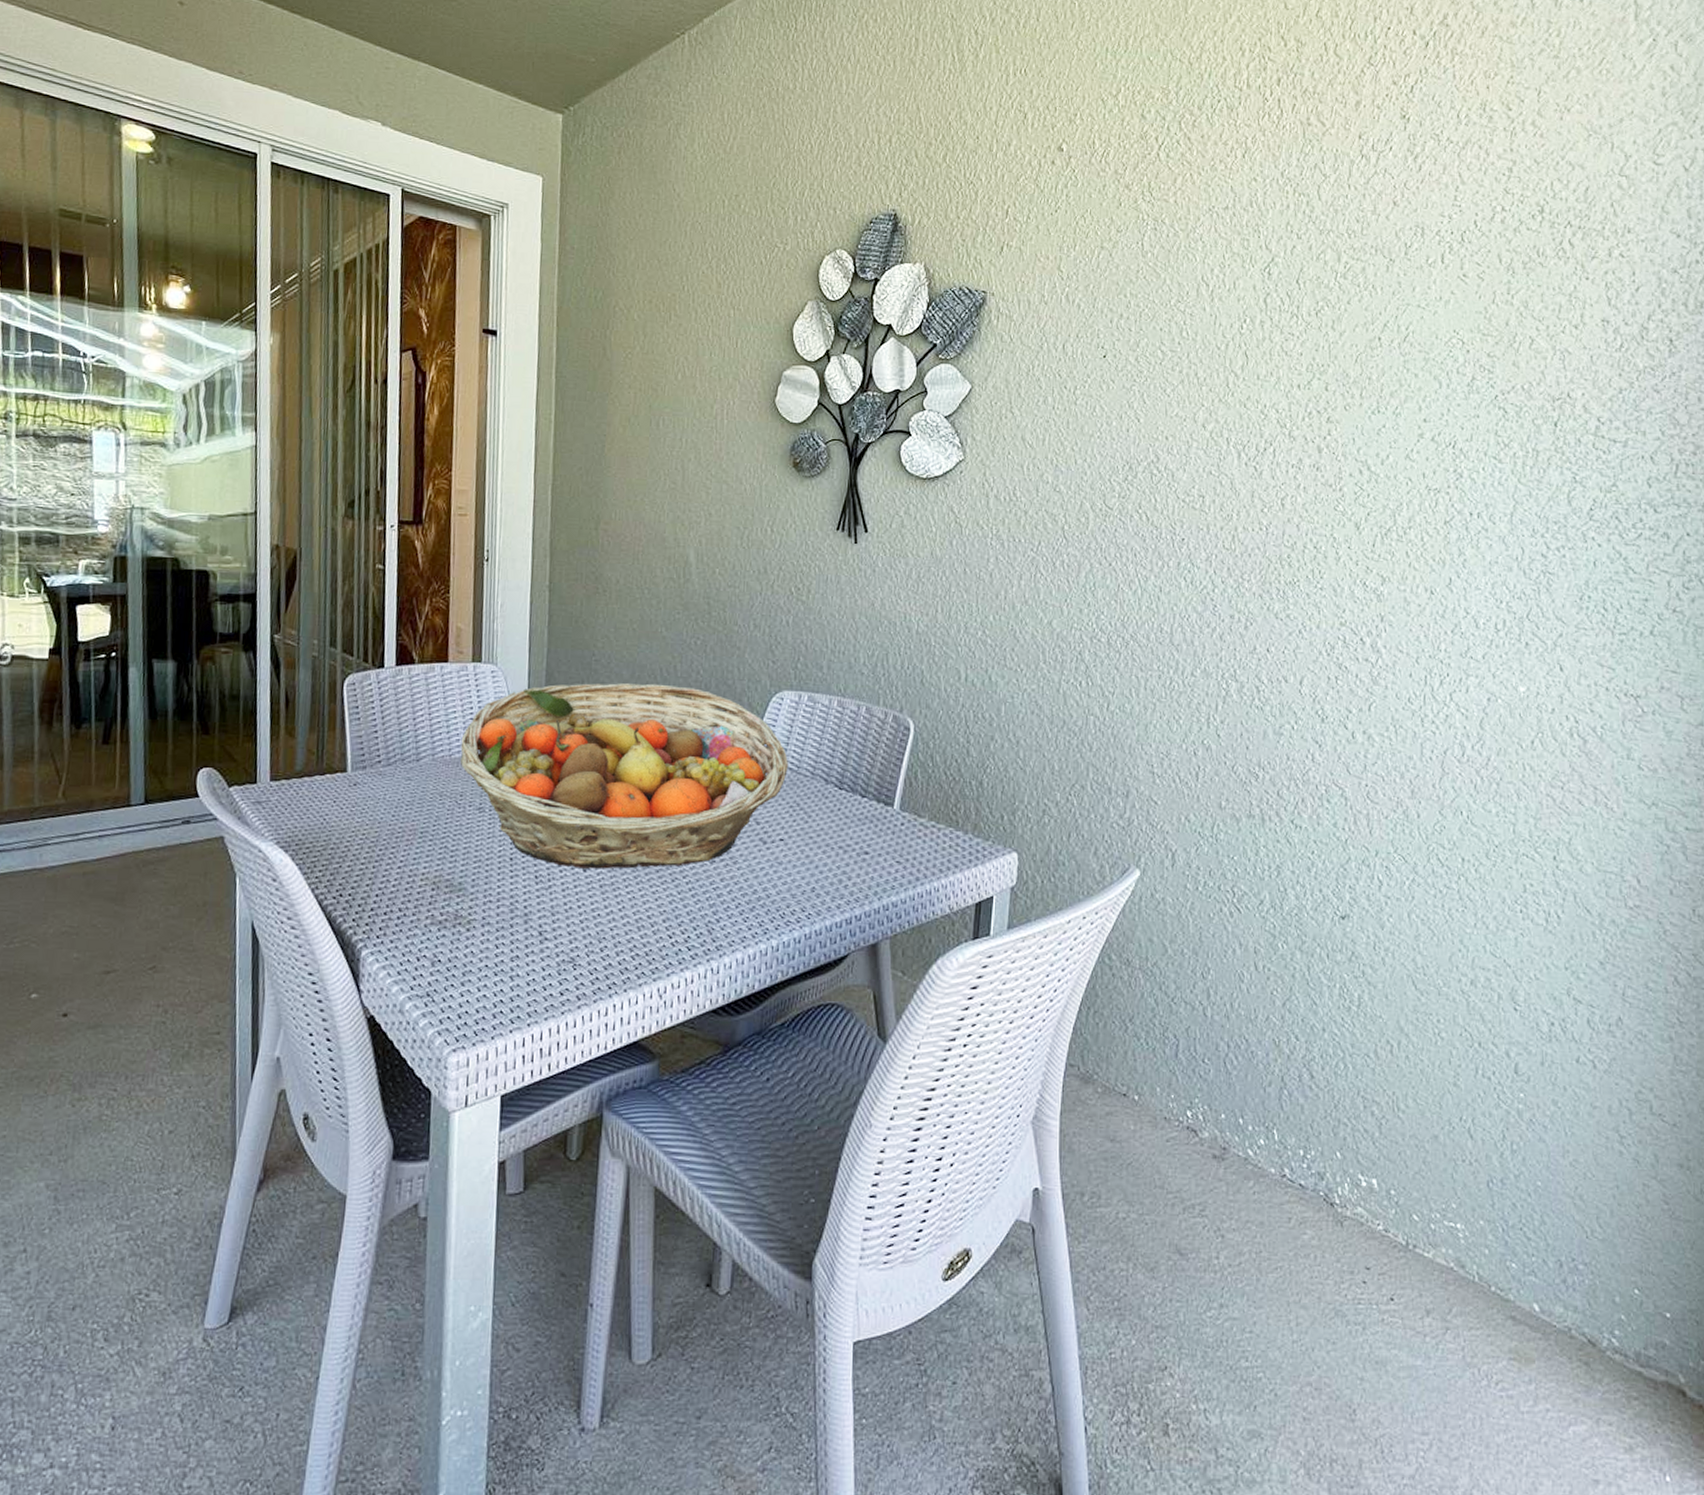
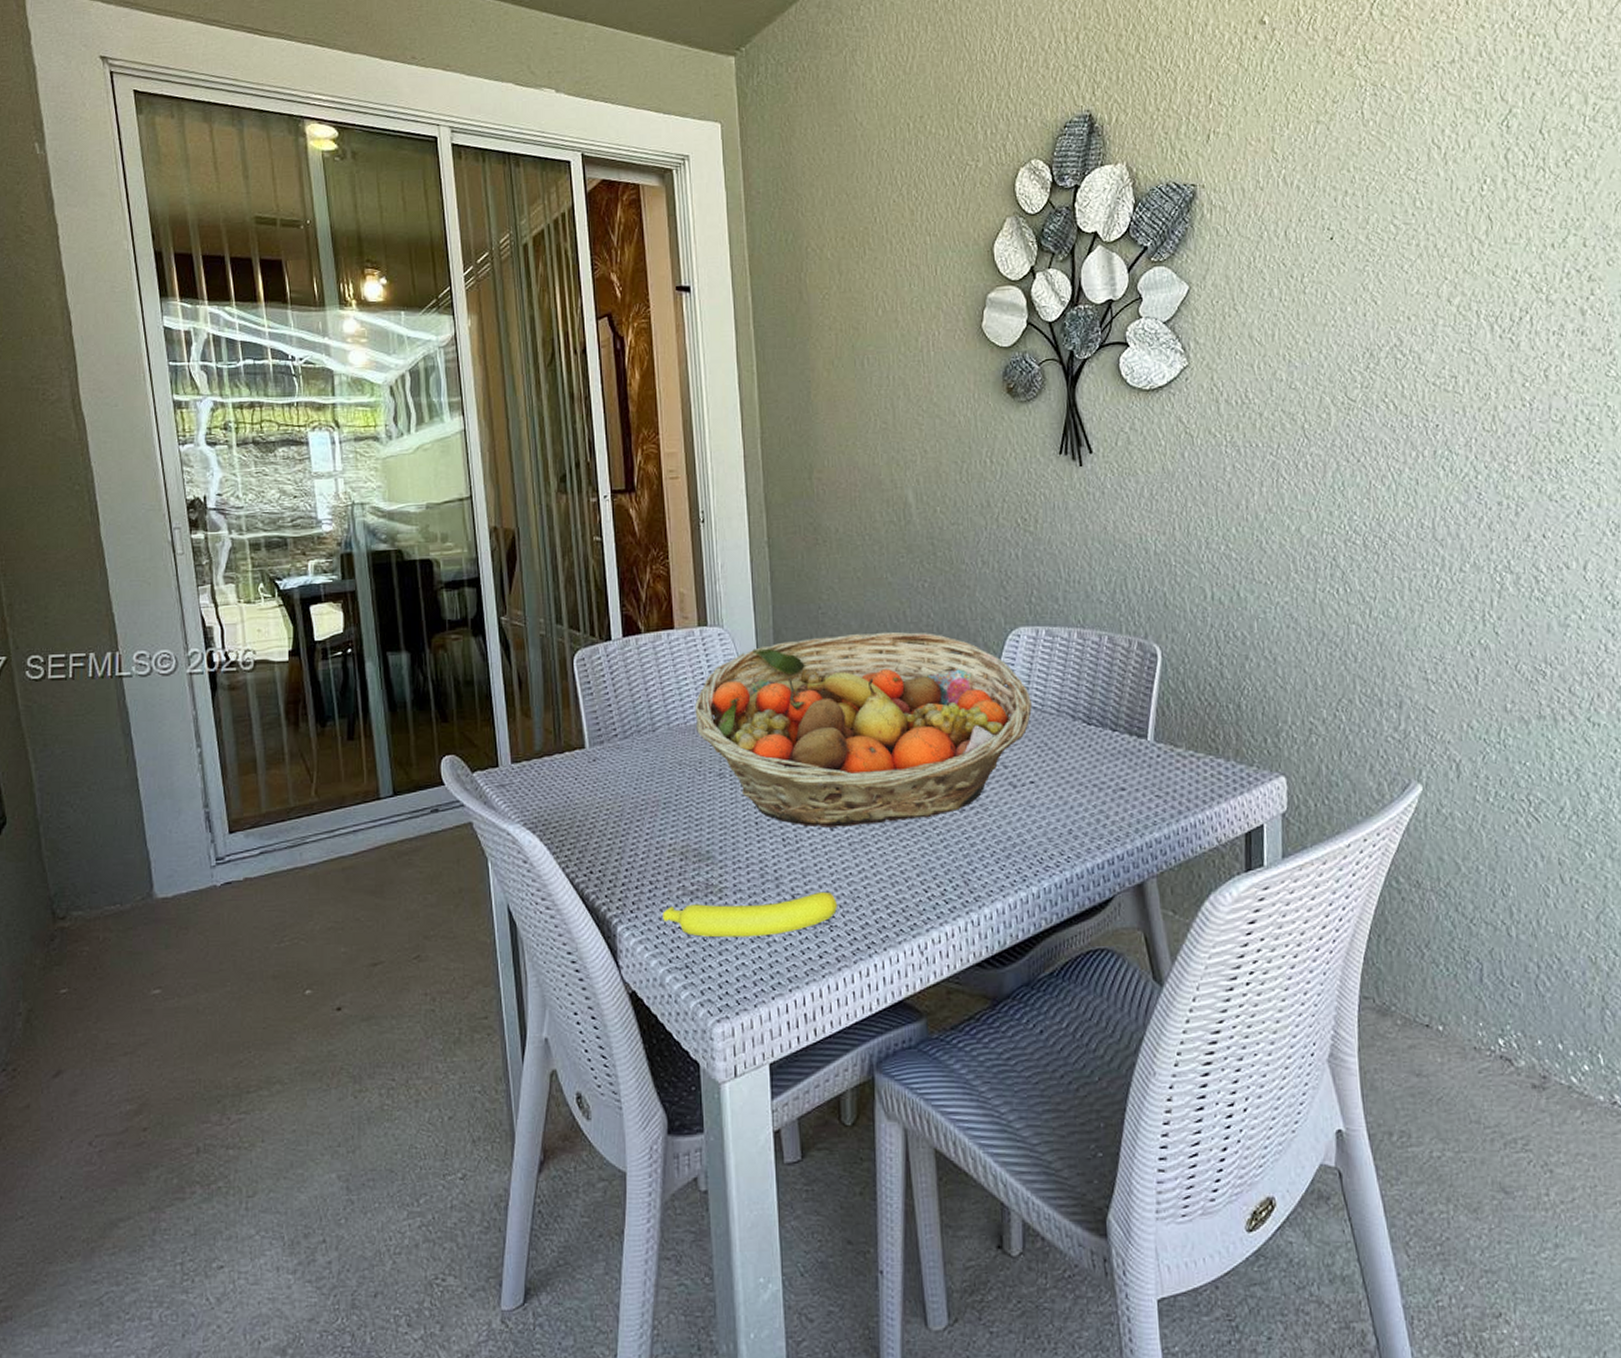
banana: none [408,930,584,970] -> present [663,891,838,938]

